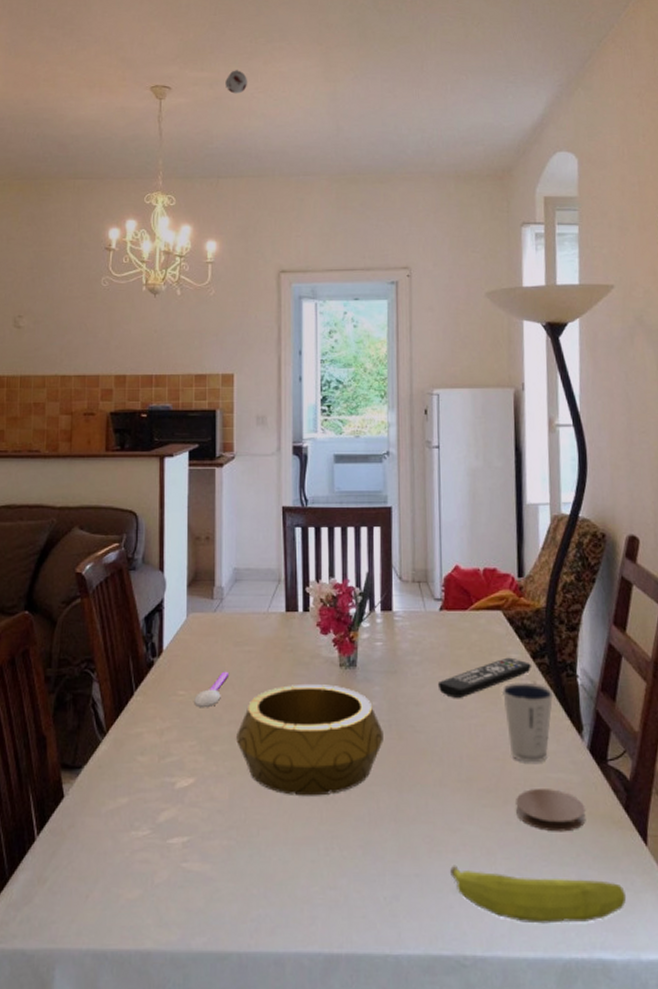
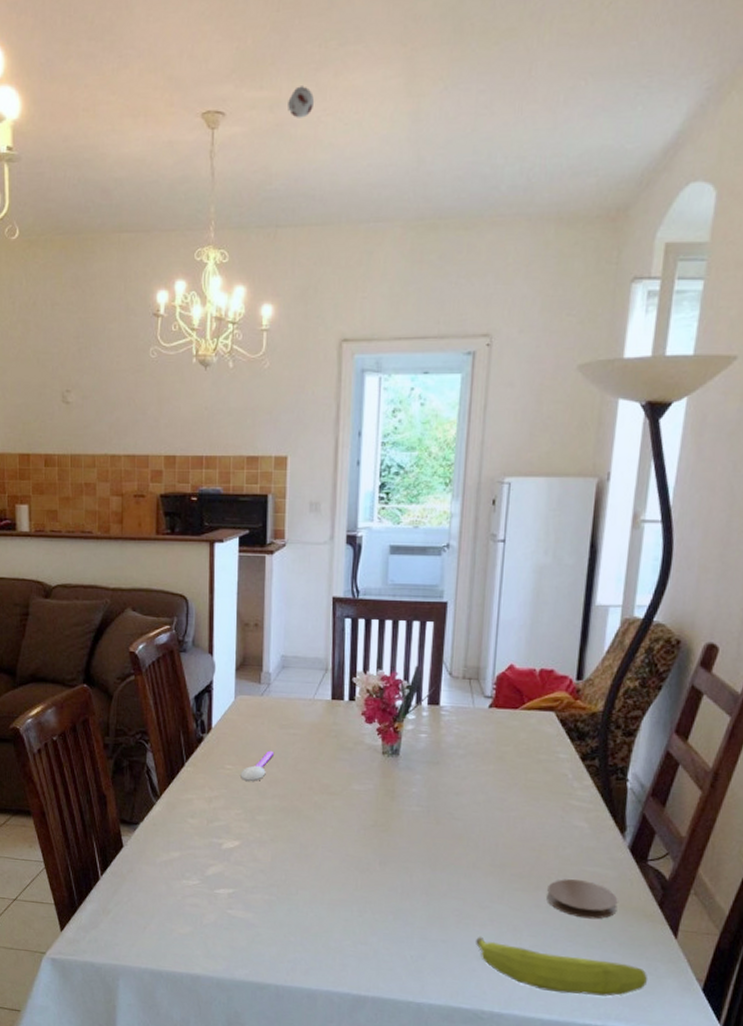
decorative bowl: present [236,684,383,796] -> none [279,767,421,867]
remote control: present [437,657,531,698] -> none [479,757,580,792]
dixie cup: present [501,682,554,763] -> none [545,781,600,857]

